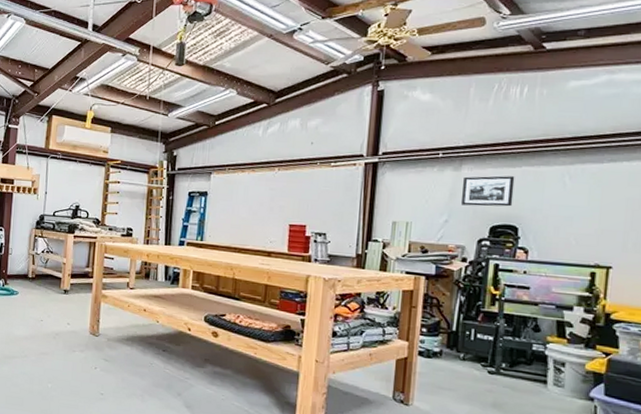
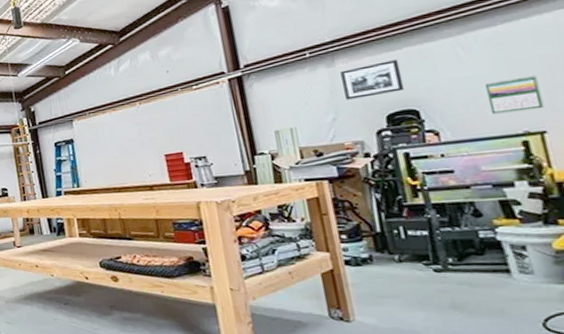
calendar: none [574,214,620,247] -> present [485,75,544,115]

